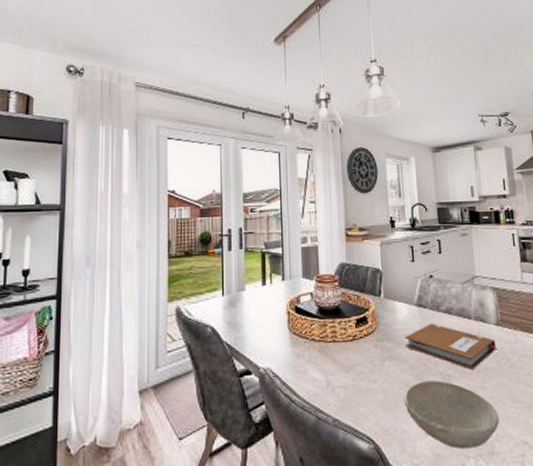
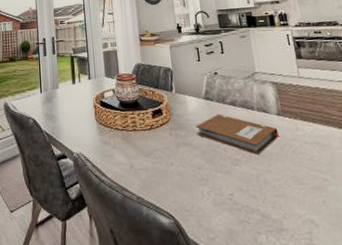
bowl: present [404,380,500,449] -> none [198,164,287,225]

